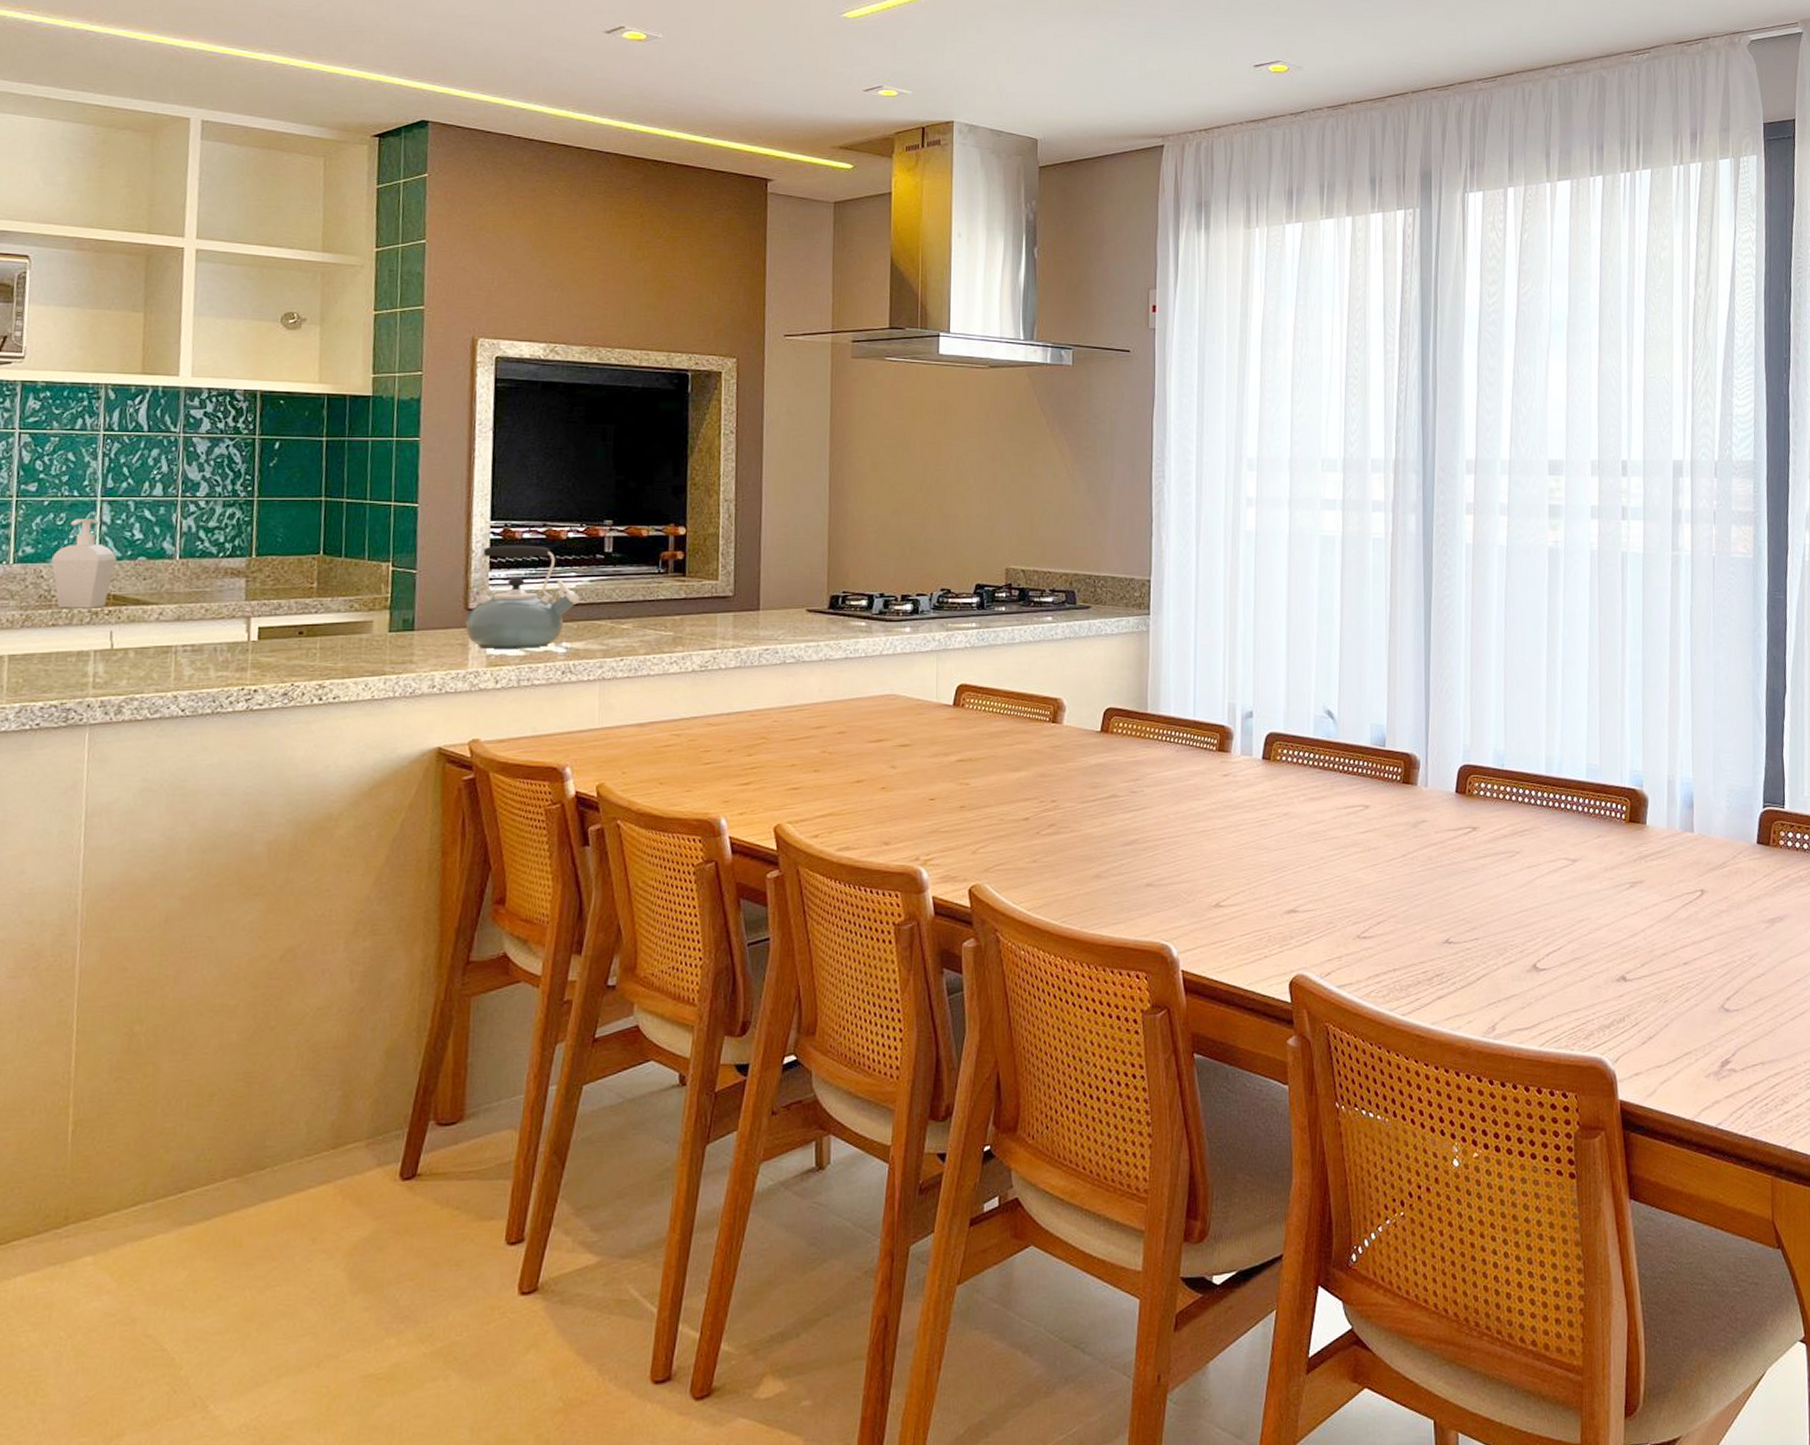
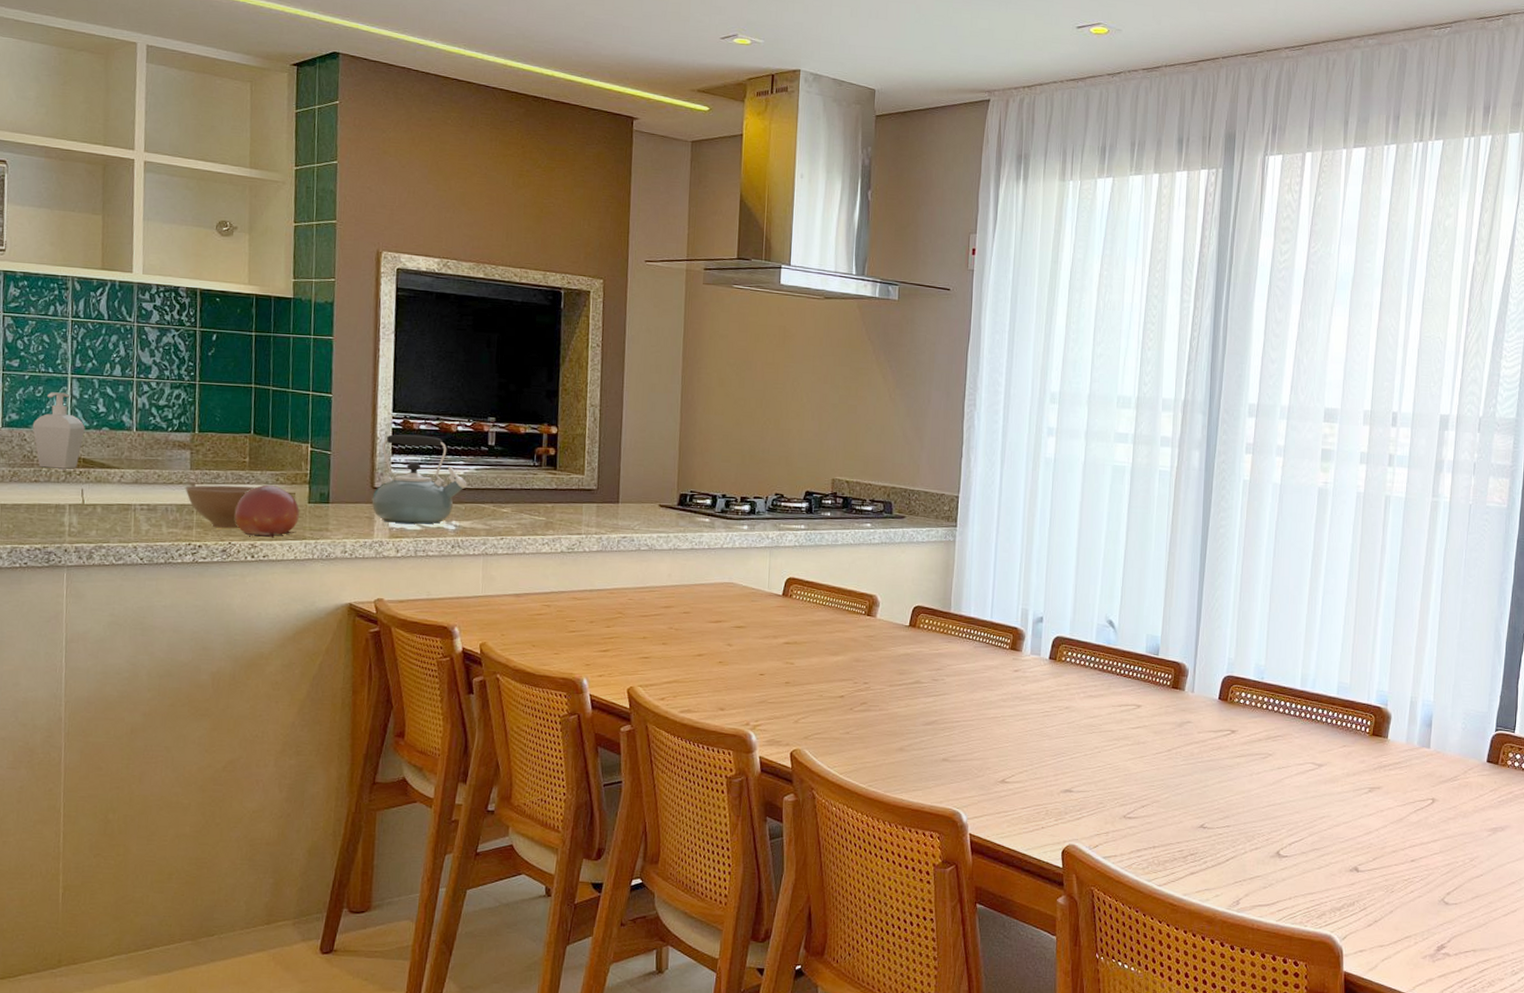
bowl: none [238,617,326,668] -> present [185,485,256,529]
fruit: none [298,613,379,676] -> present [234,484,300,538]

